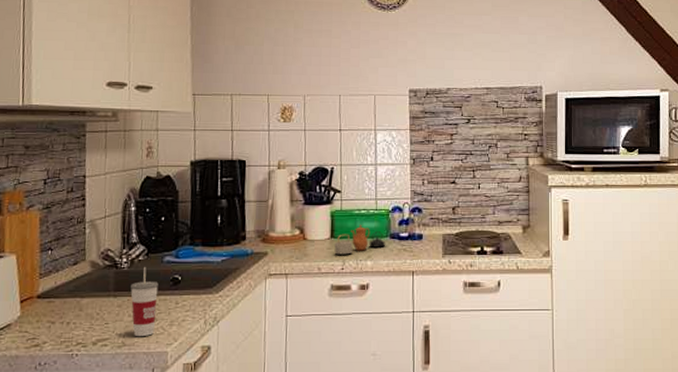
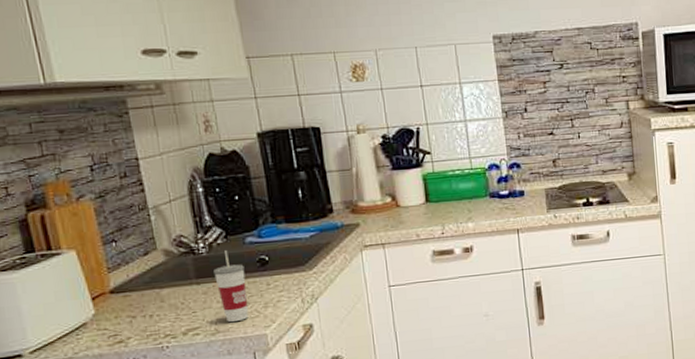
teapot: present [333,224,386,255] -> none [429,185,486,219]

